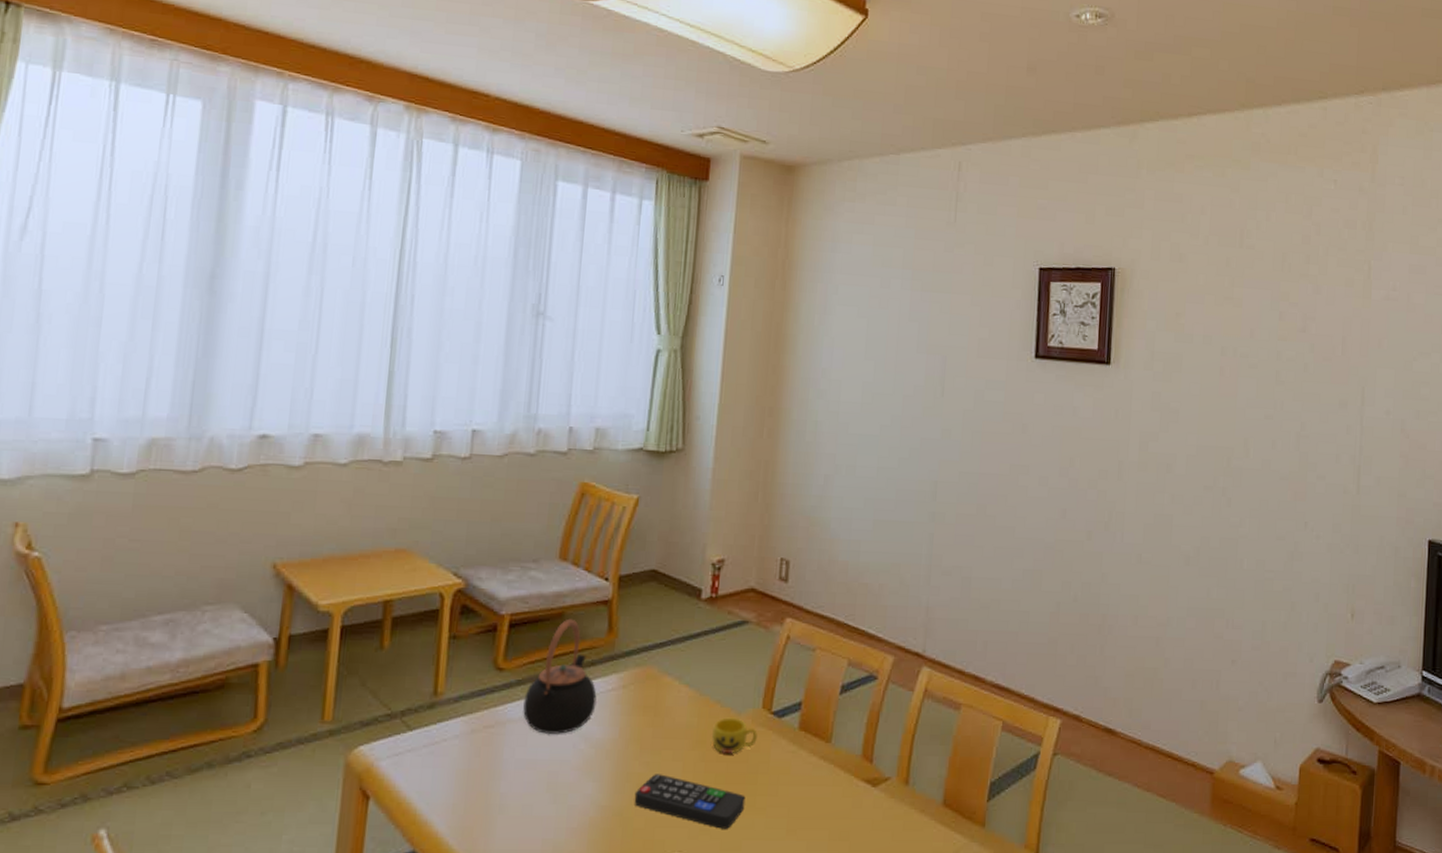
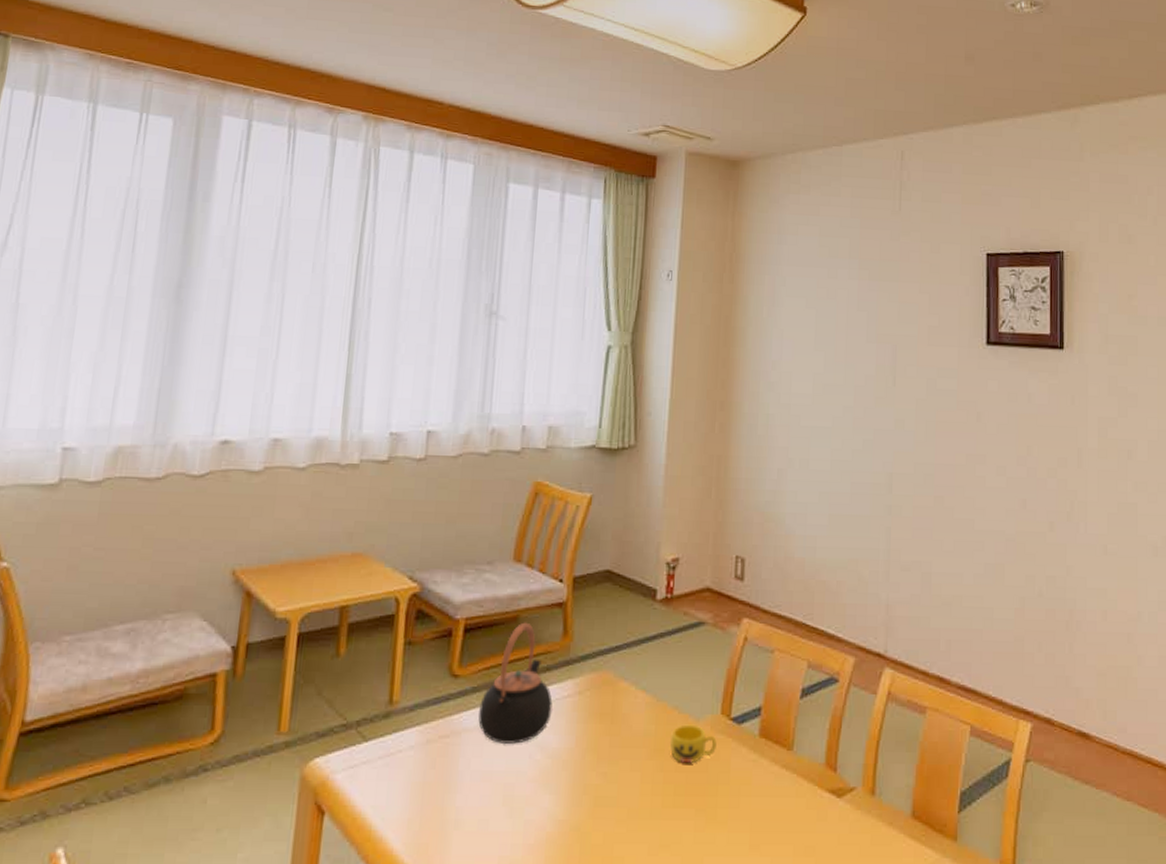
remote control: present [634,774,746,829] -> none [591,785,706,844]

